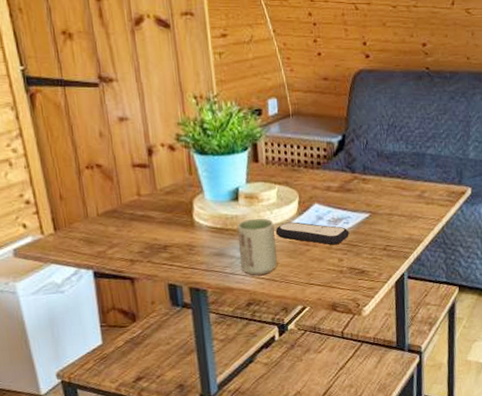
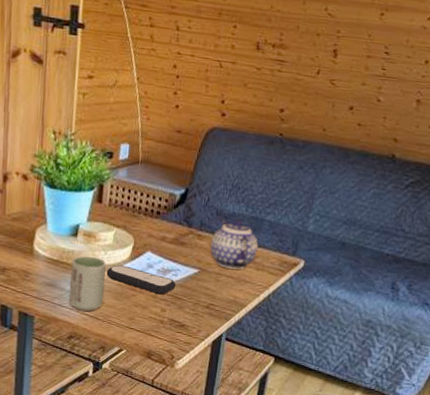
teapot: none [377,157,425,208] -> present [210,219,259,270]

